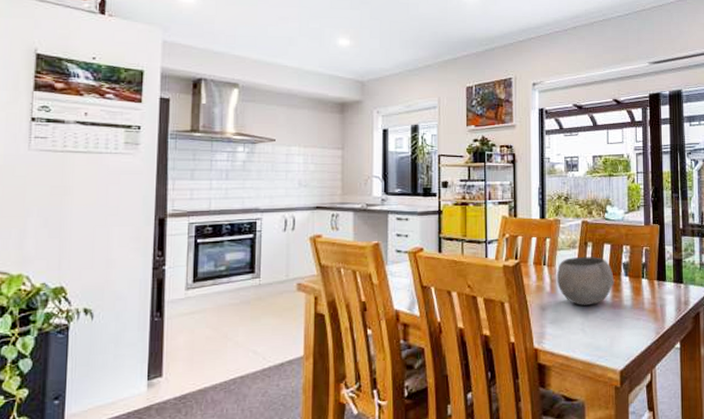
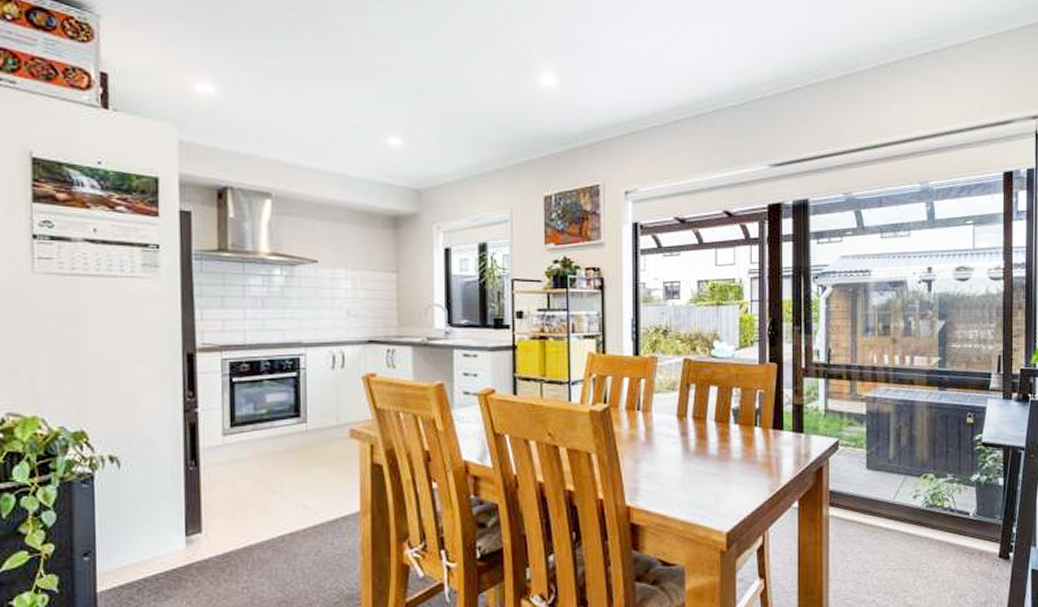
bowl: present [556,257,614,305] -> none [652,401,721,457]

